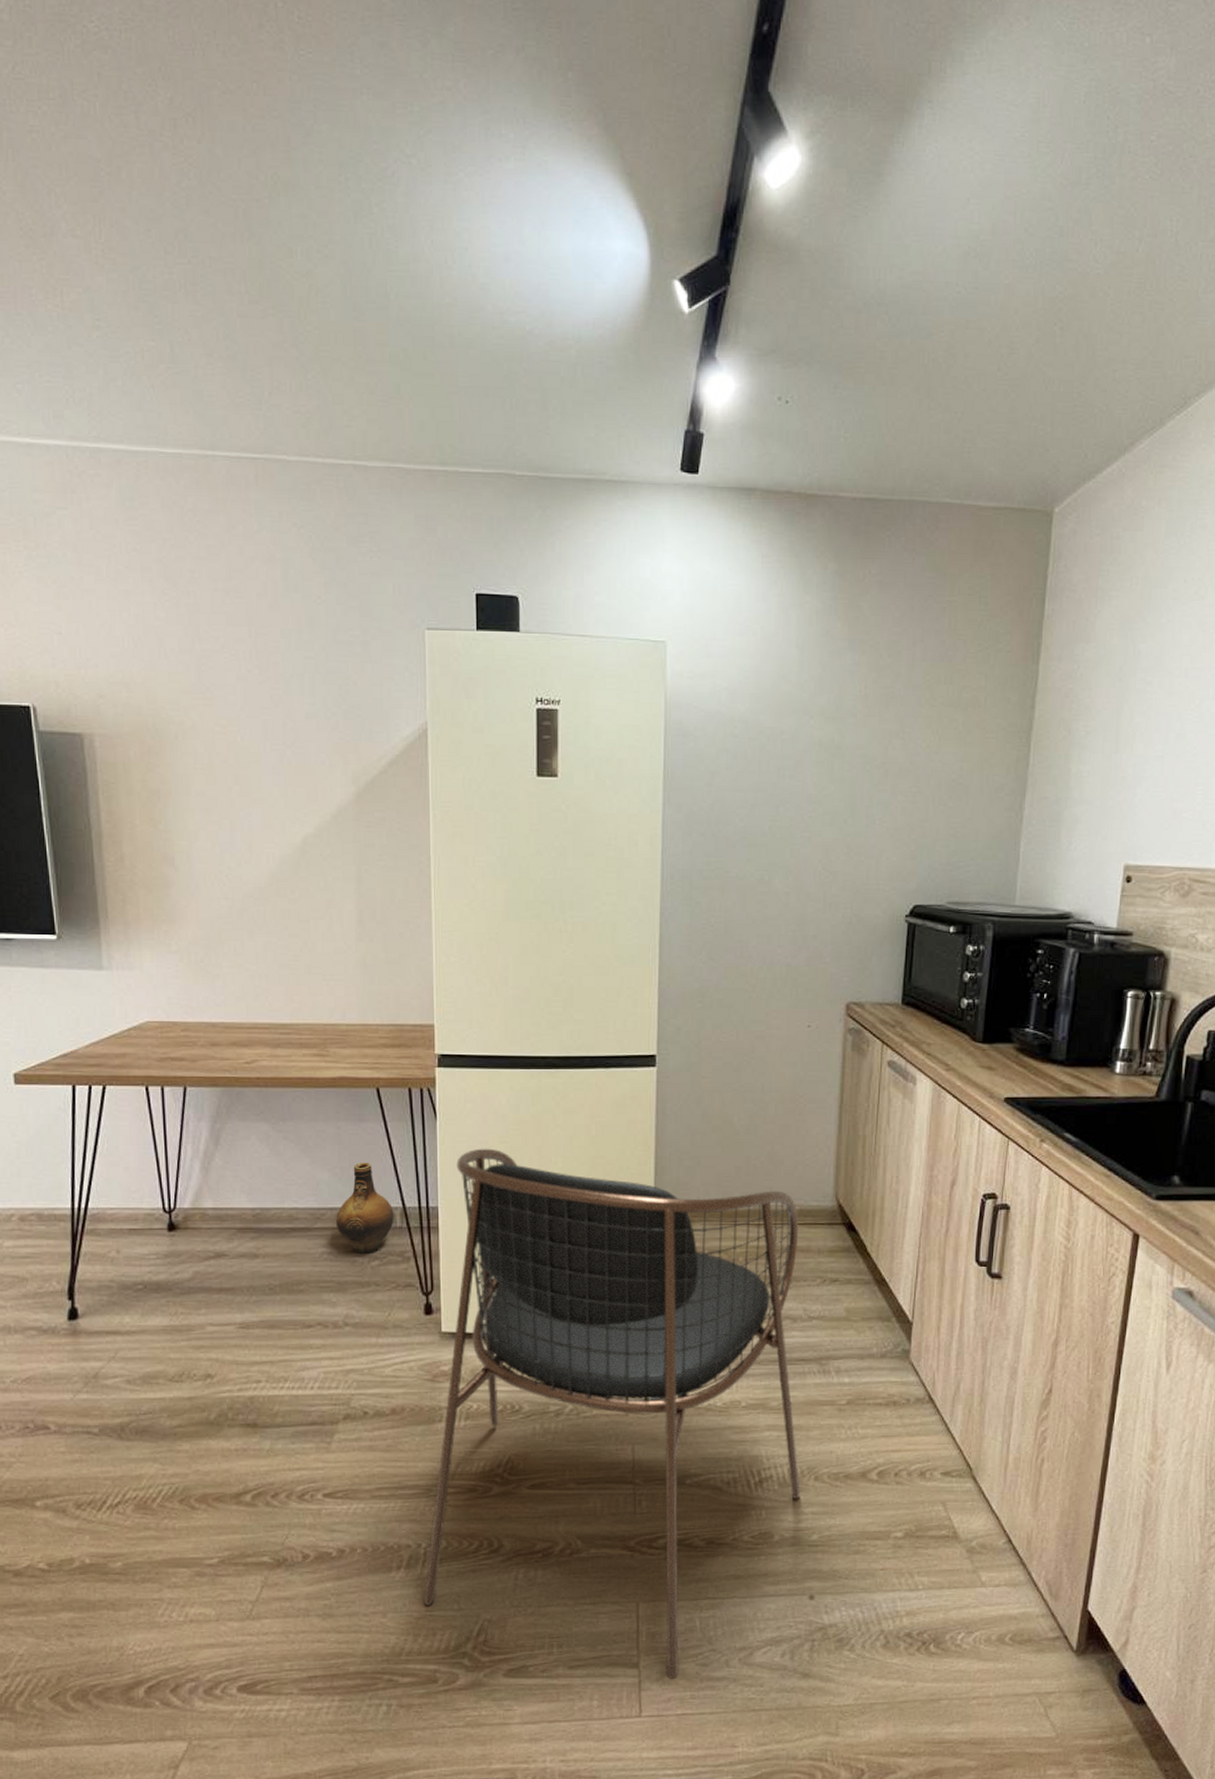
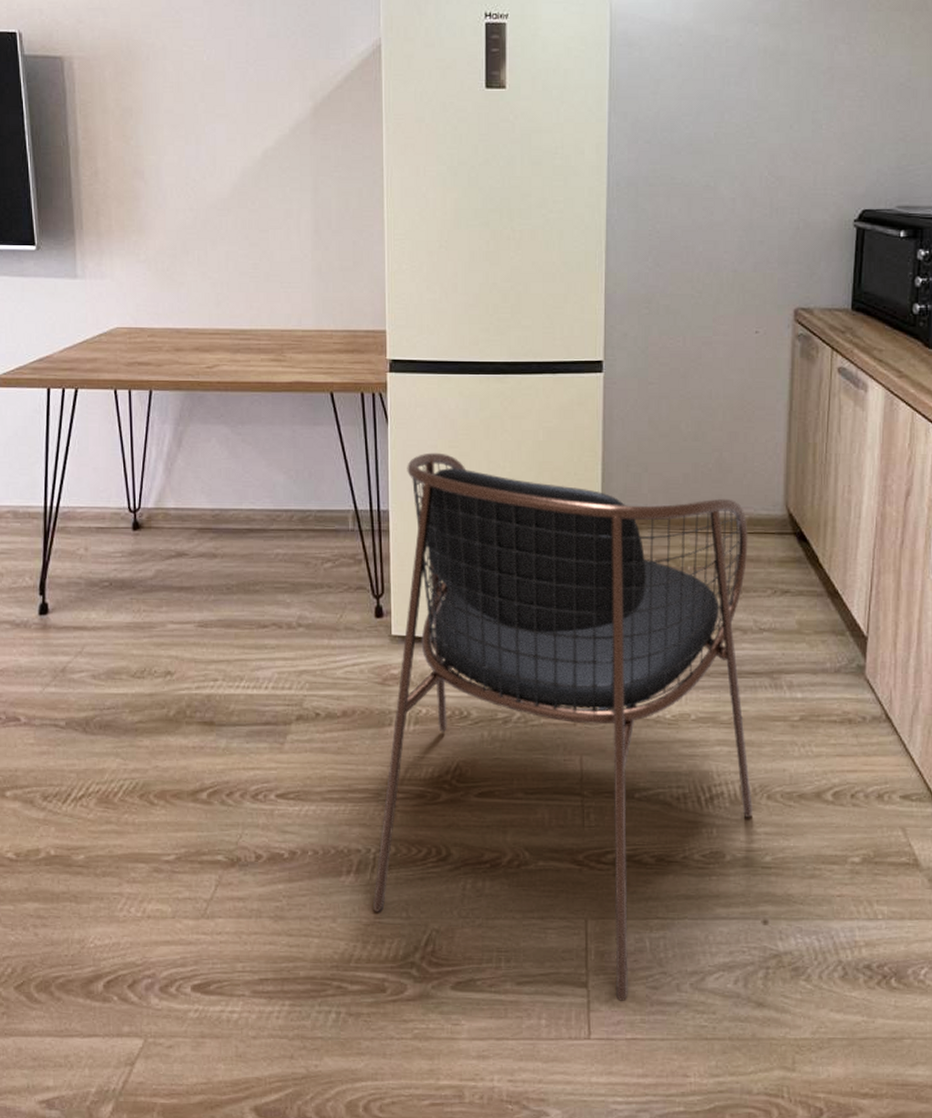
ceramic jug: present [335,1163,394,1255] -> none [290,465,347,557]

